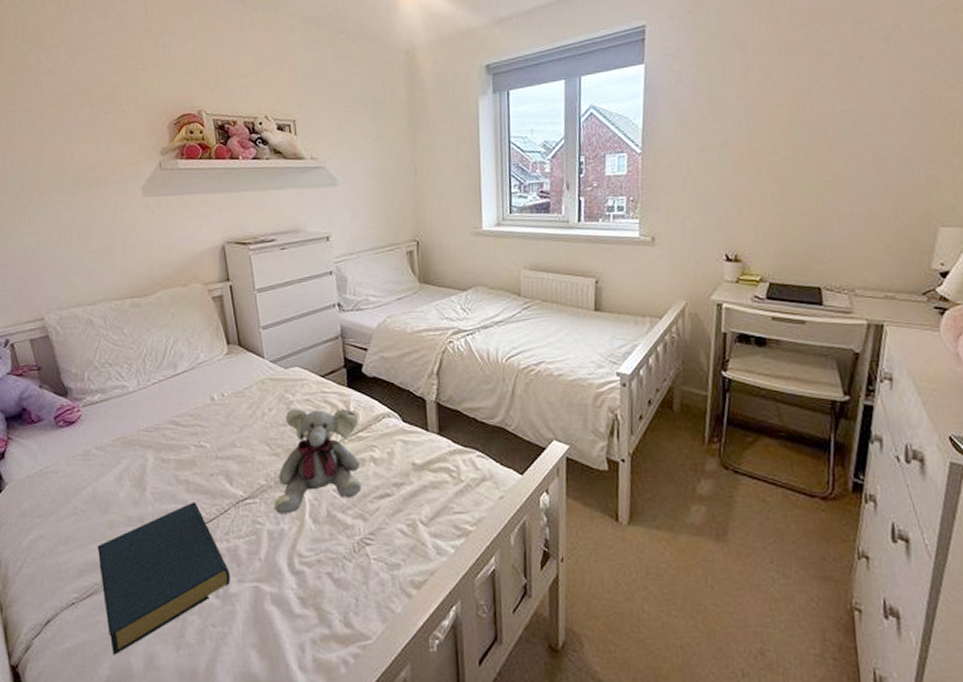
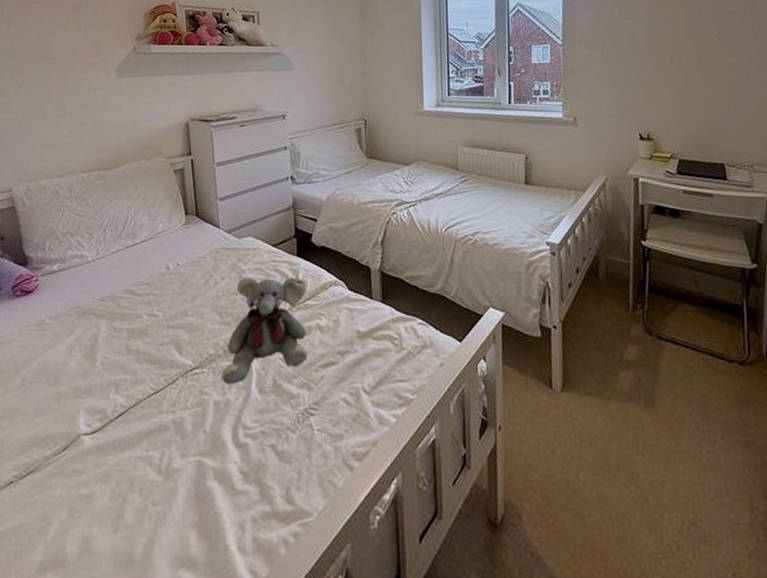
hardback book: present [97,502,230,655] -> none [41,372,174,539]

